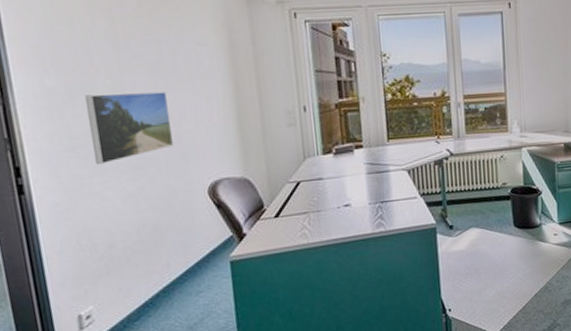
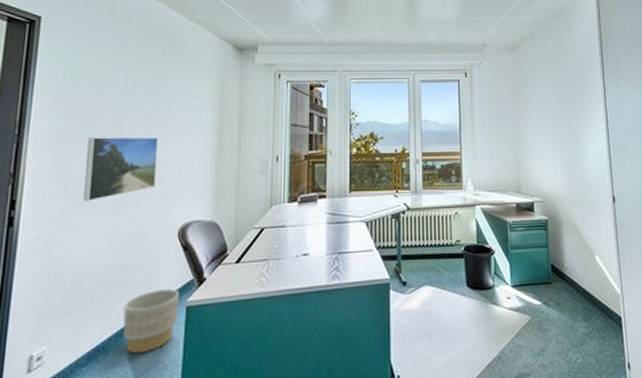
planter: none [165,245,223,307] -> present [122,288,179,354]

